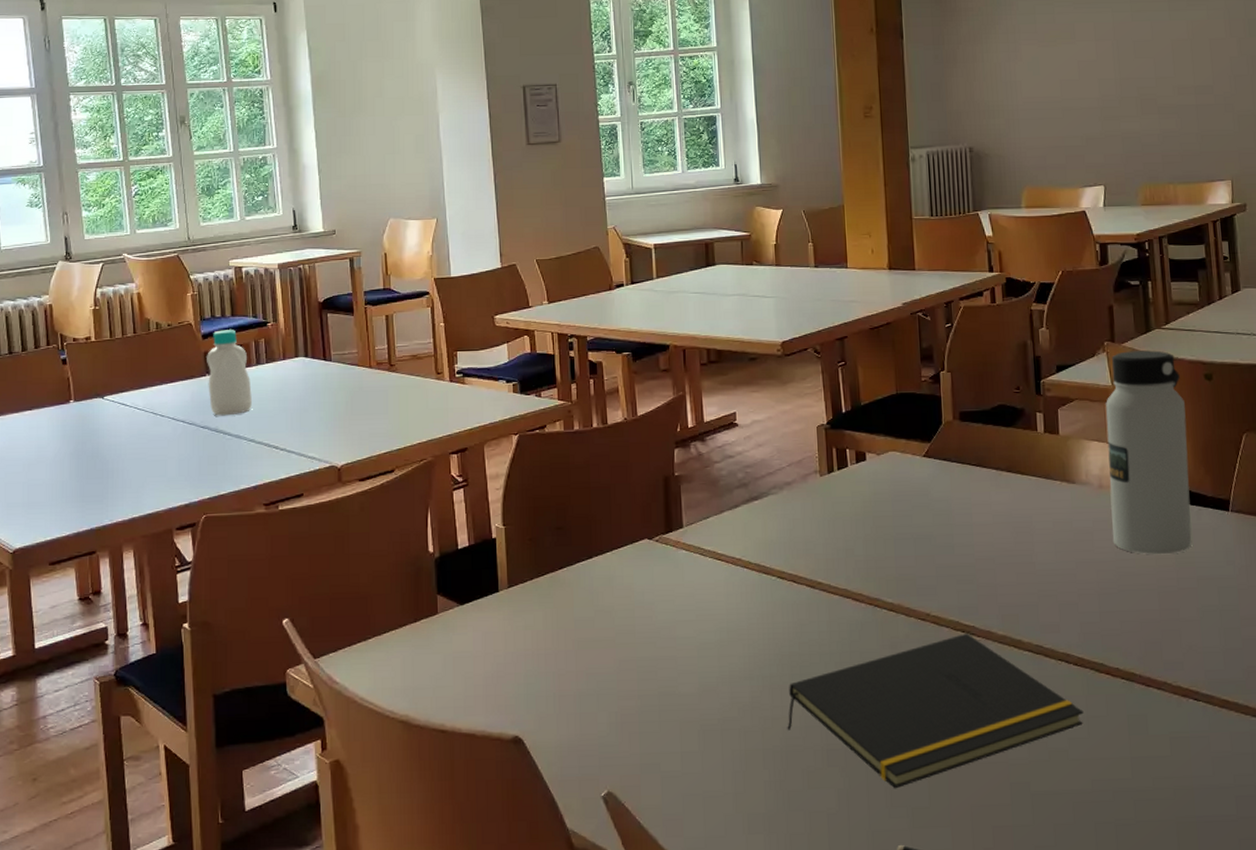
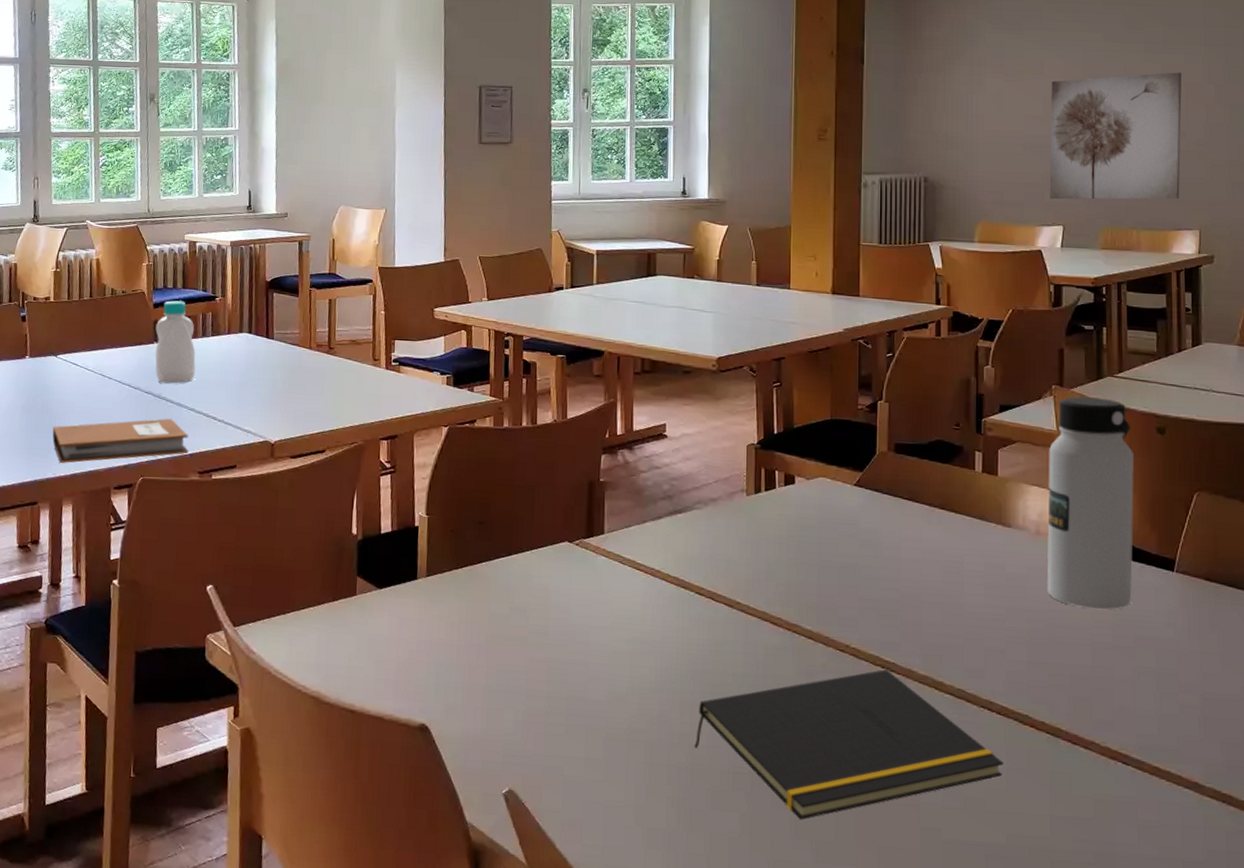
notebook: none [105,452,252,508] -> present [52,418,189,463]
wall art: none [1083,28,1211,160] -> present [1049,72,1182,200]

